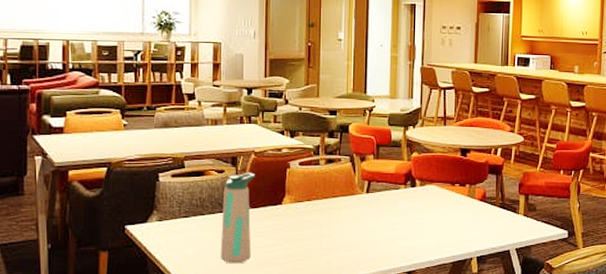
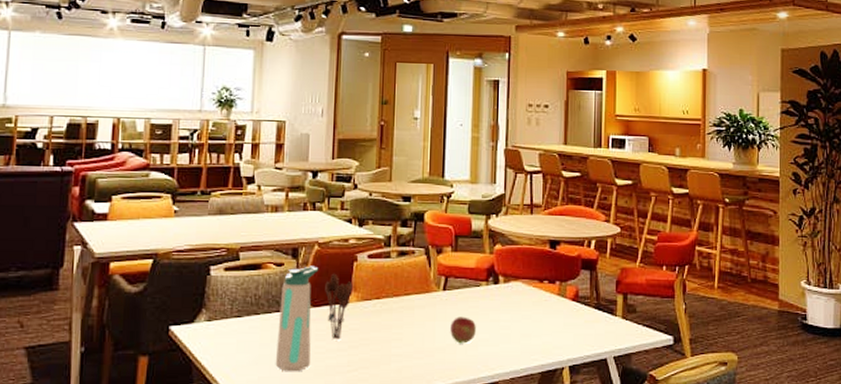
utensil holder: none [262,180,286,237] -> present [325,274,353,340]
fruit: none [373,215,396,239] -> present [450,316,476,344]

